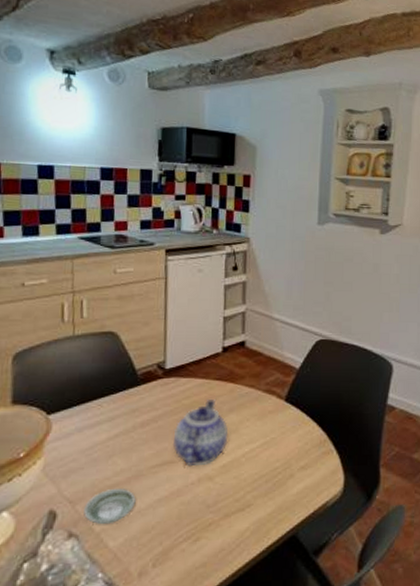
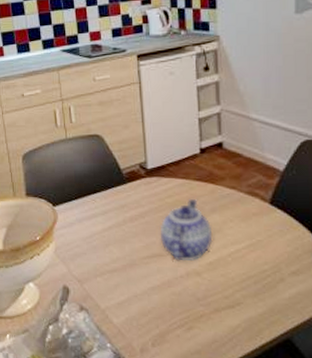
saucer: present [84,489,136,525] -> none [90,274,132,304]

